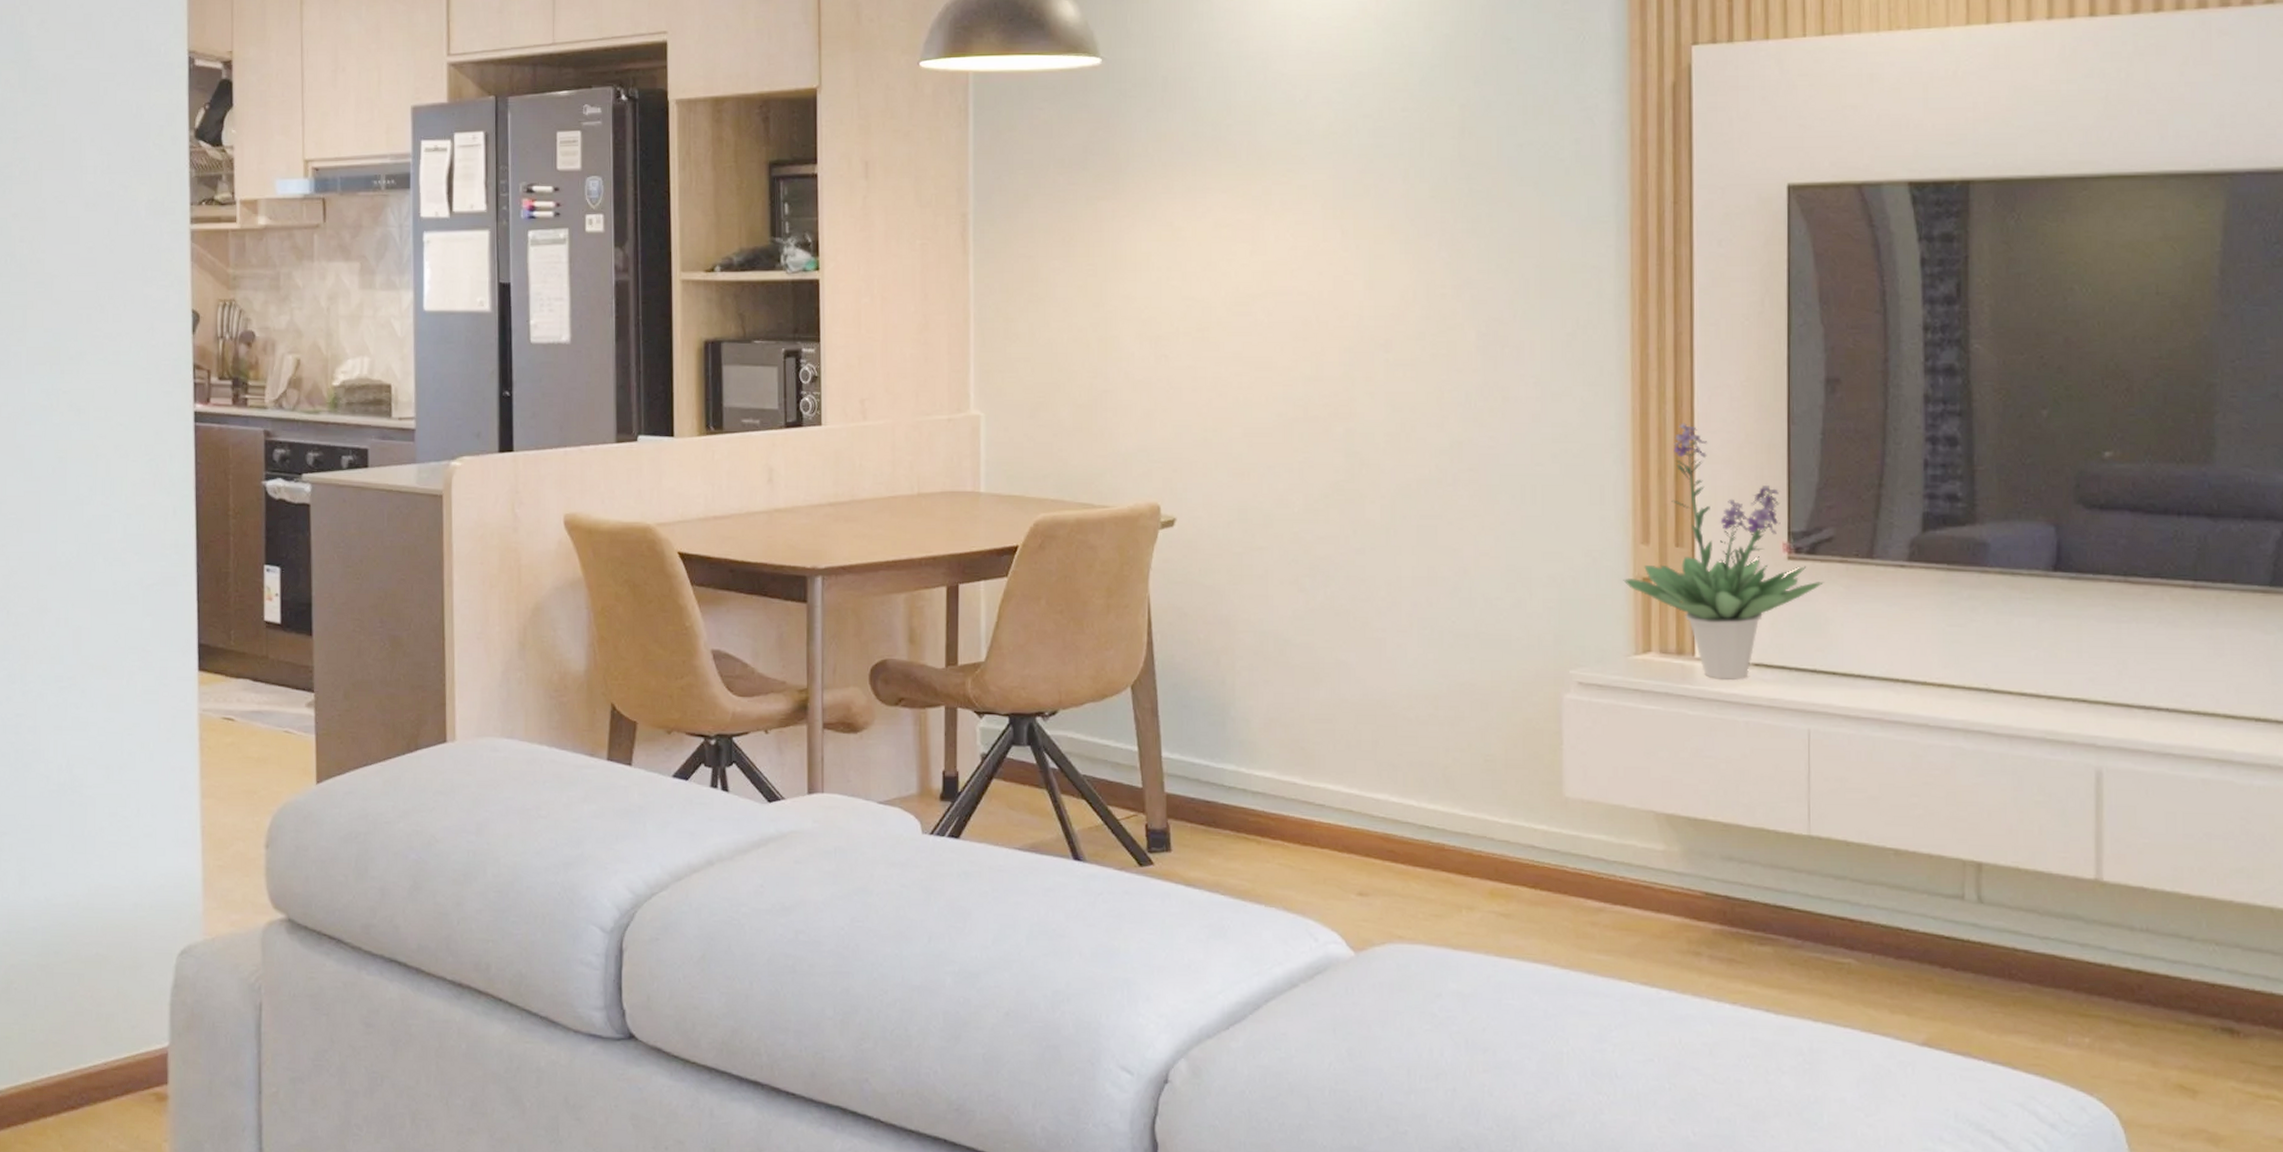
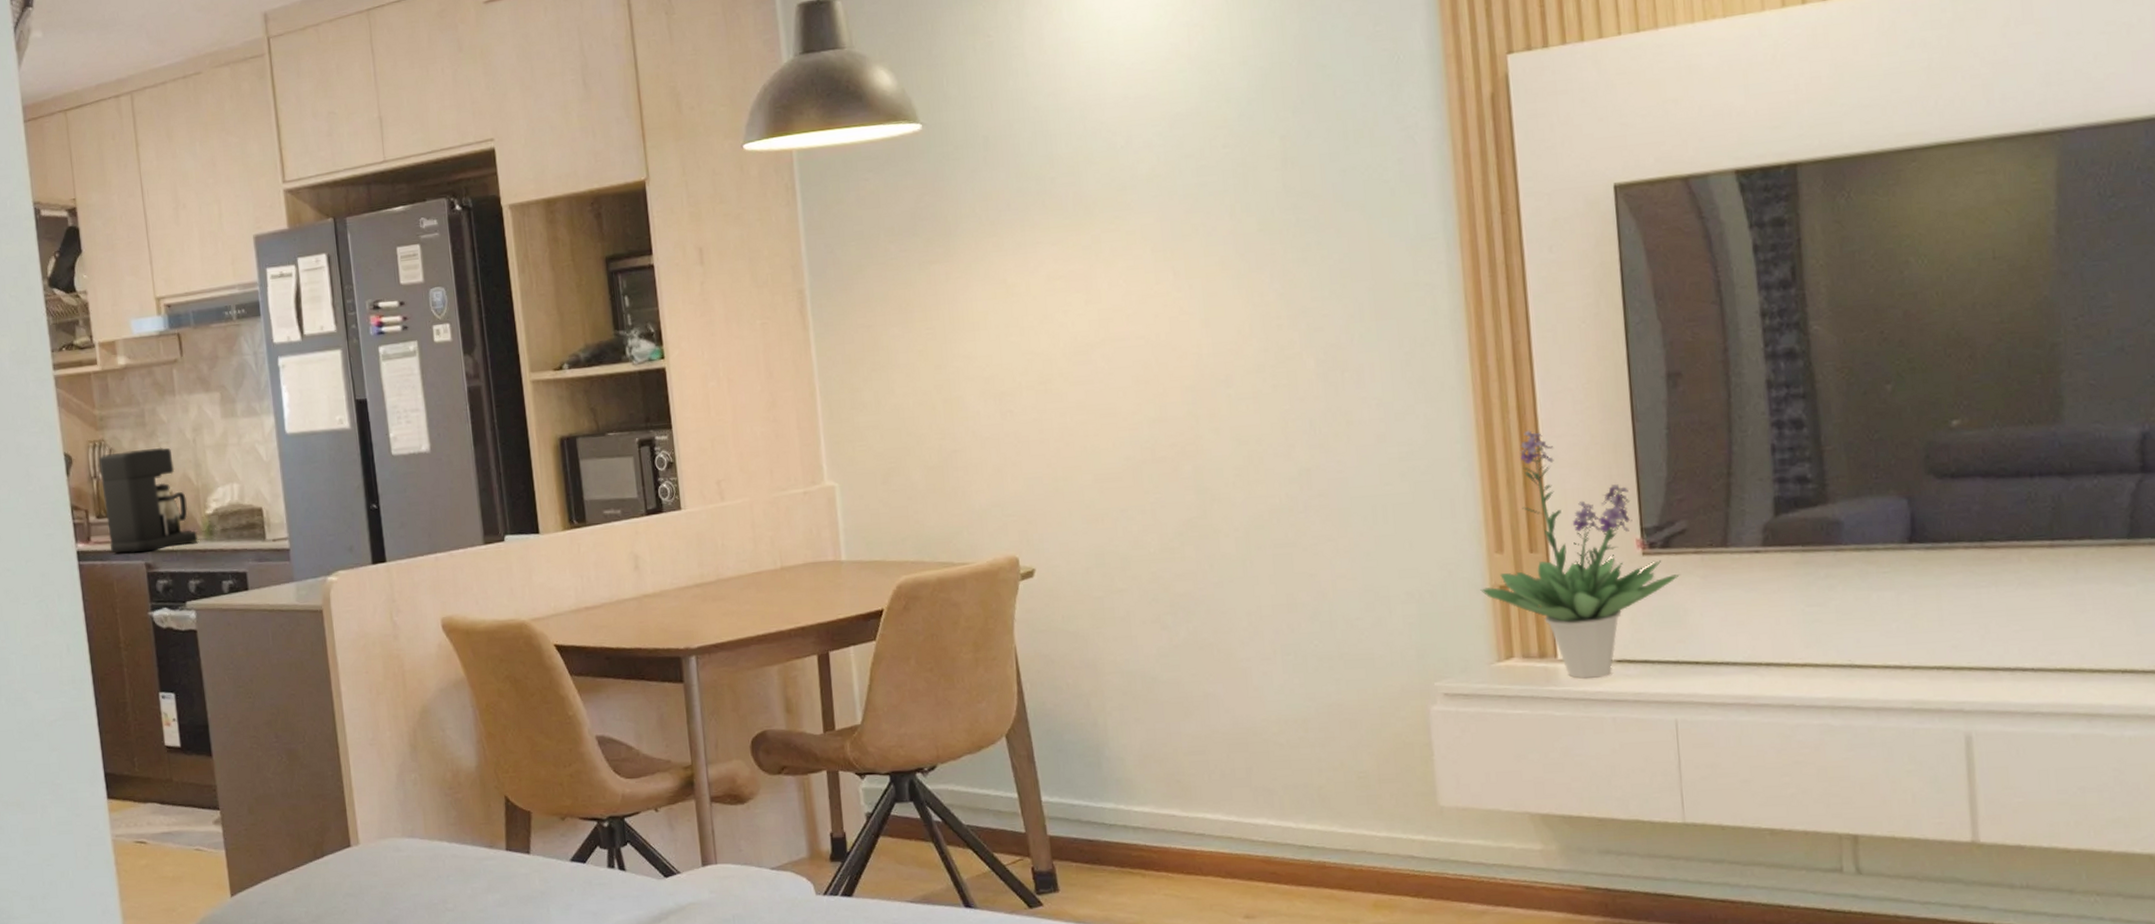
coffee maker: none [227,312,322,419] -> present [98,447,199,553]

